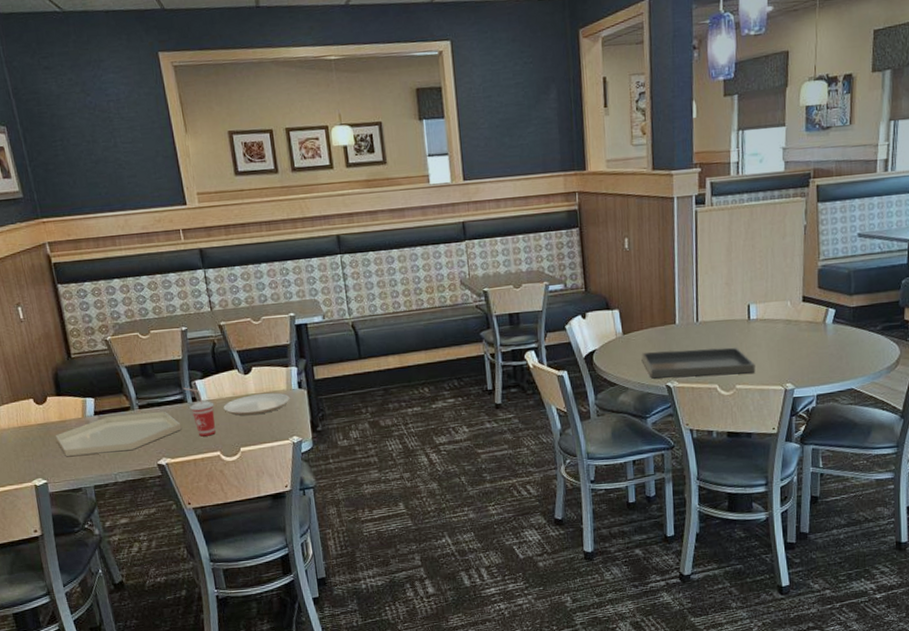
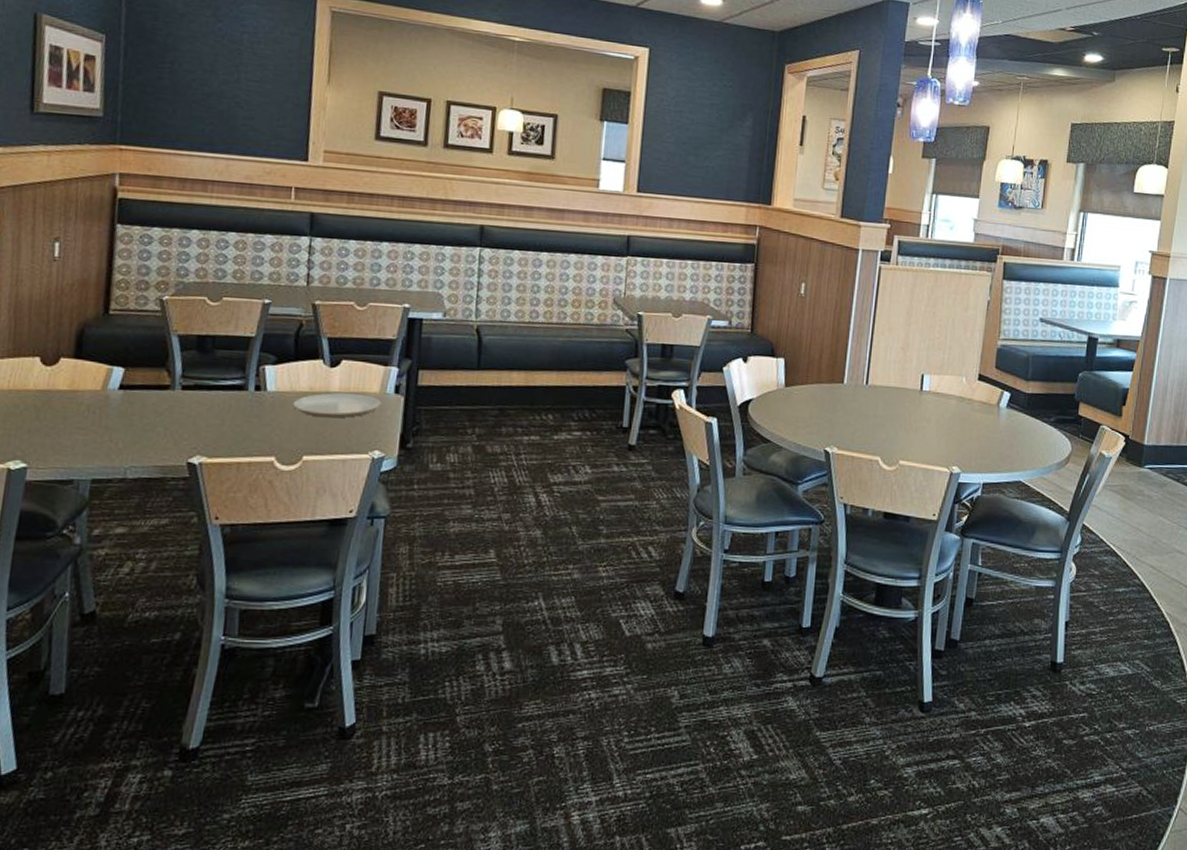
tray: present [55,411,182,456] -> none [56,393,232,441]
beverage cup: present [183,387,216,437] -> none [247,371,283,436]
tray: present [641,347,756,379] -> none [801,409,922,450]

